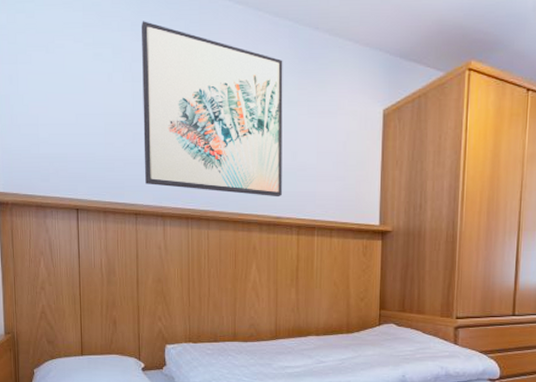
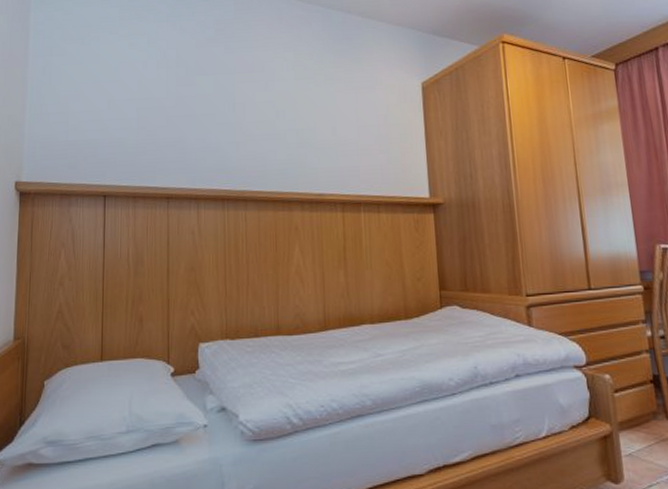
wall art: present [142,21,283,197] -> none [177,12,323,174]

